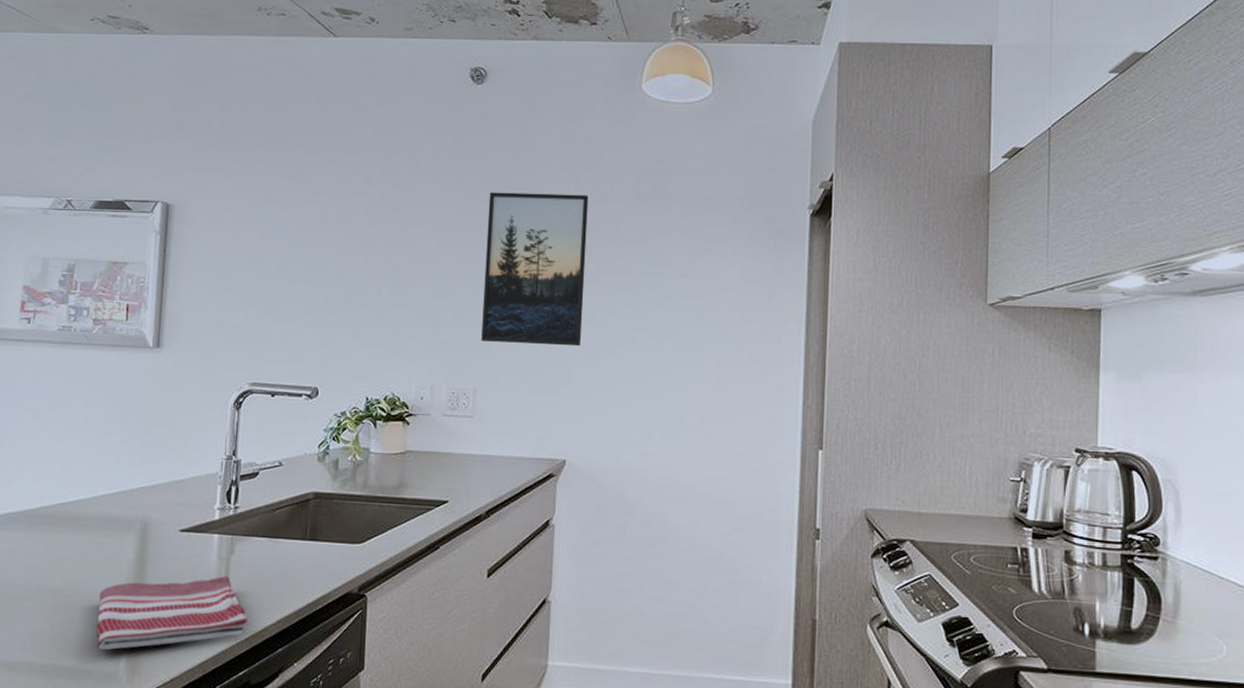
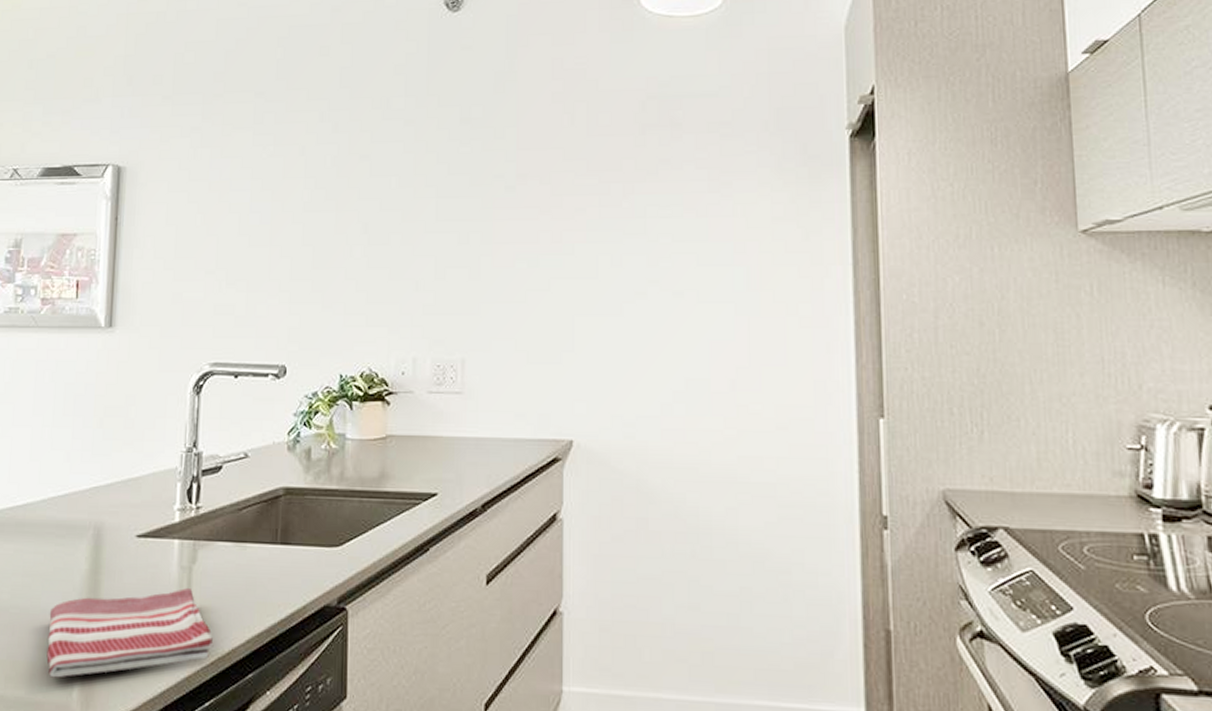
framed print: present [481,192,589,347] -> none [468,128,585,305]

